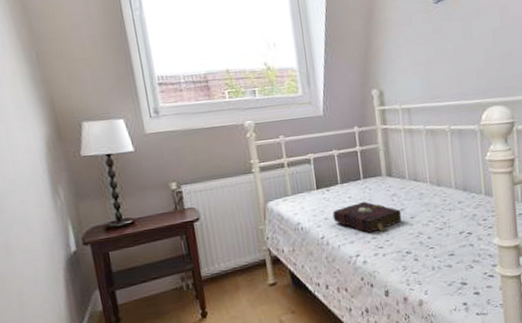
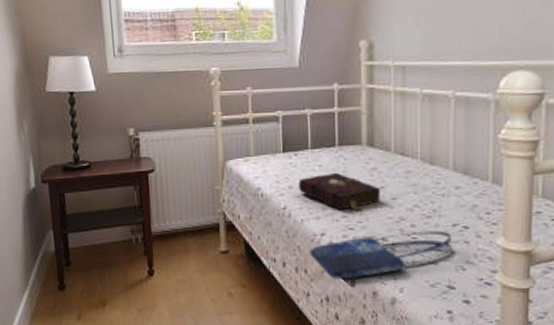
shopping bag: none [348,238,461,293] -> present [309,230,452,280]

